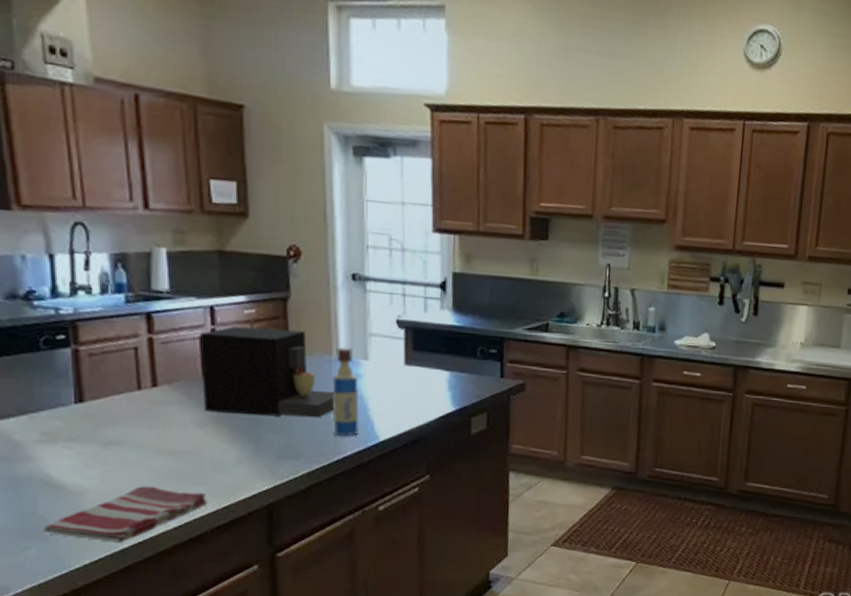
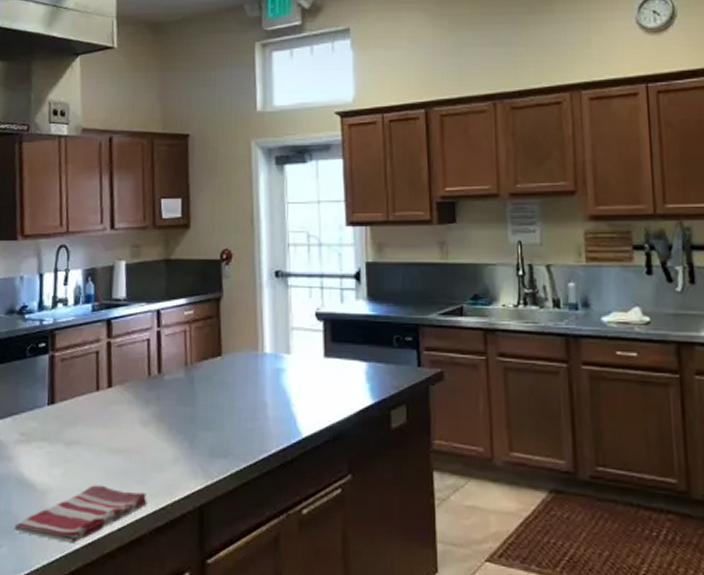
coffee maker: present [200,326,335,418] -> none [147,327,261,415]
tequila bottle: present [332,347,359,437] -> none [258,342,283,434]

